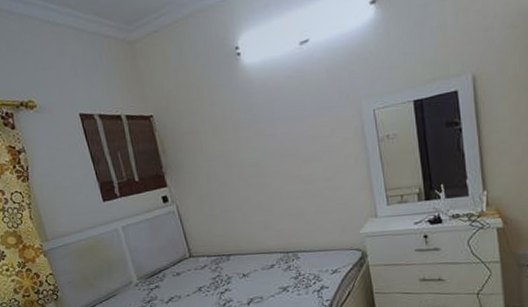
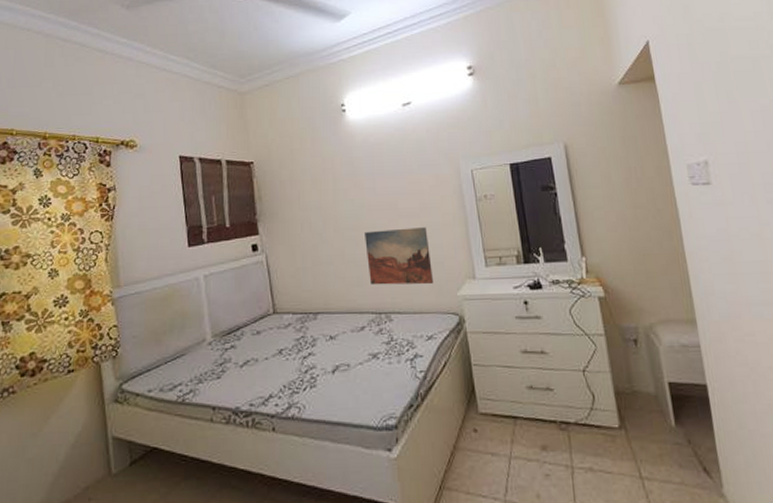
wall art: none [269,171,338,228] -> present [365,227,434,285]

